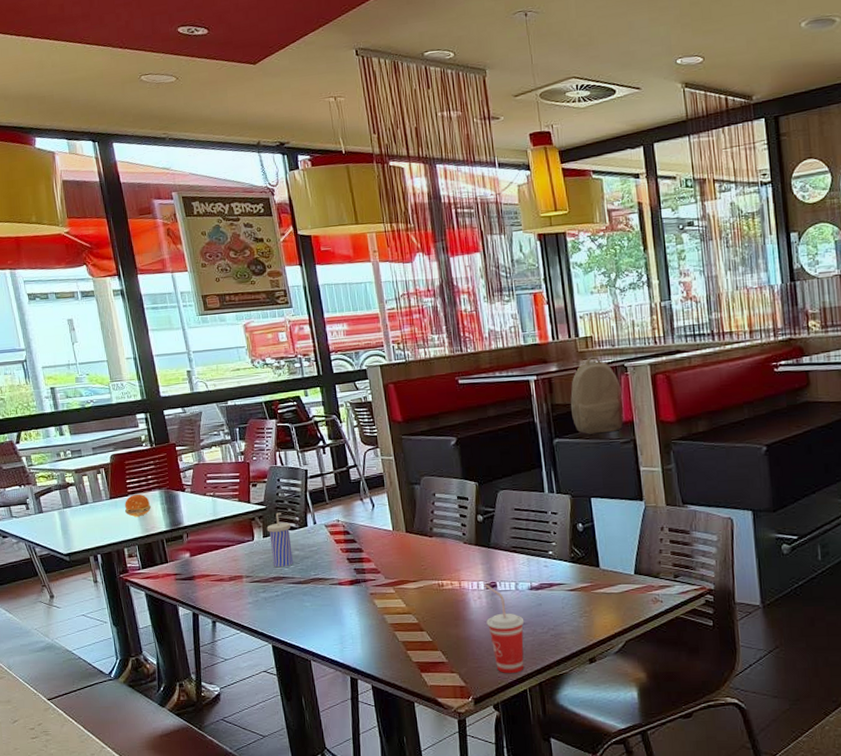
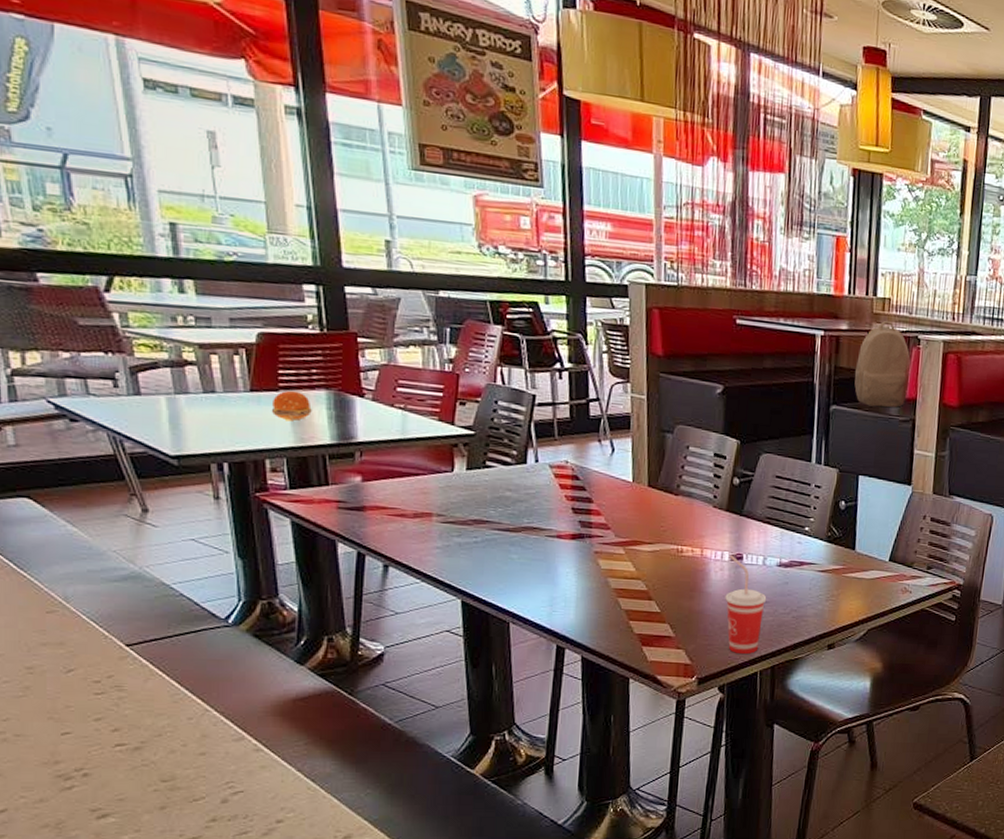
beverage cup: present [266,512,294,568] -> none [472,441,504,510]

